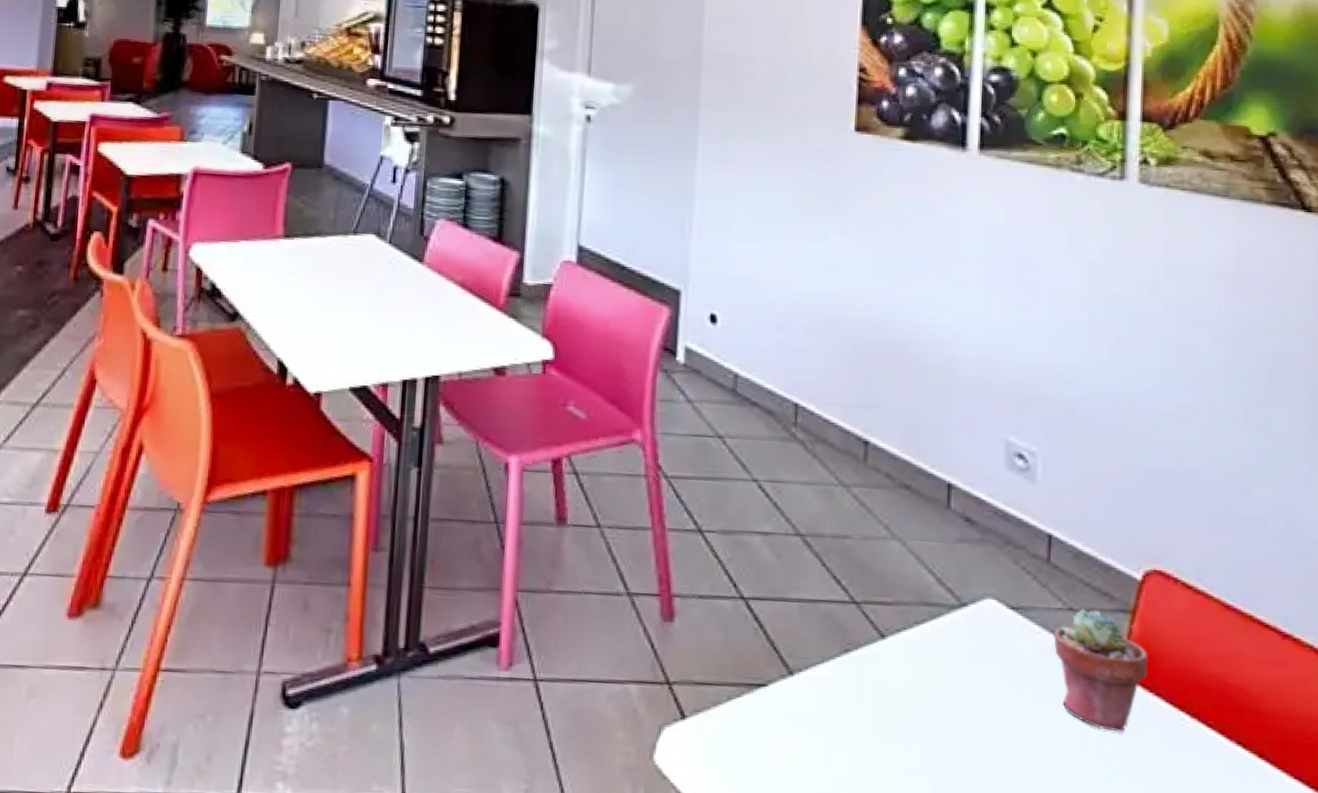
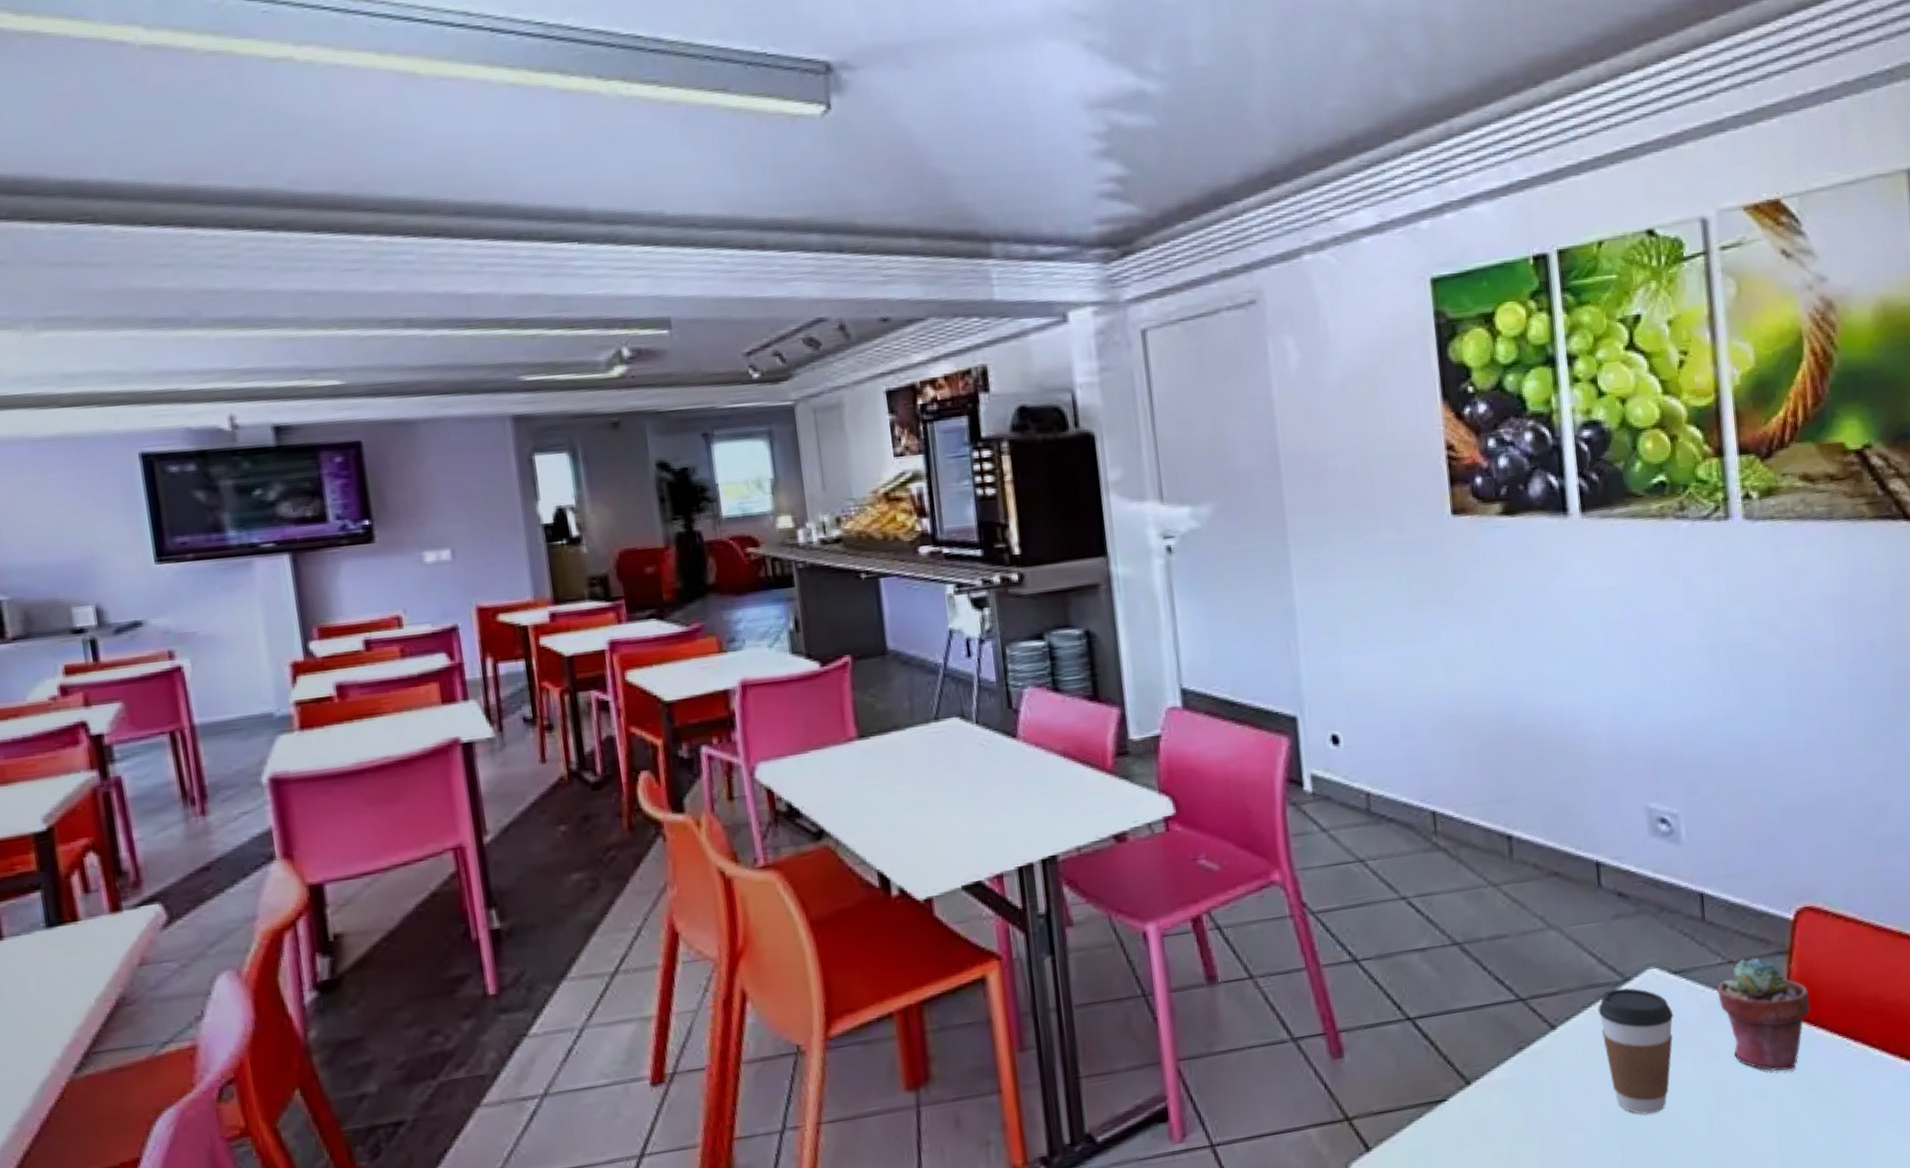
coffee cup: none [930,610,1006,745] -> present [1598,987,1674,1115]

